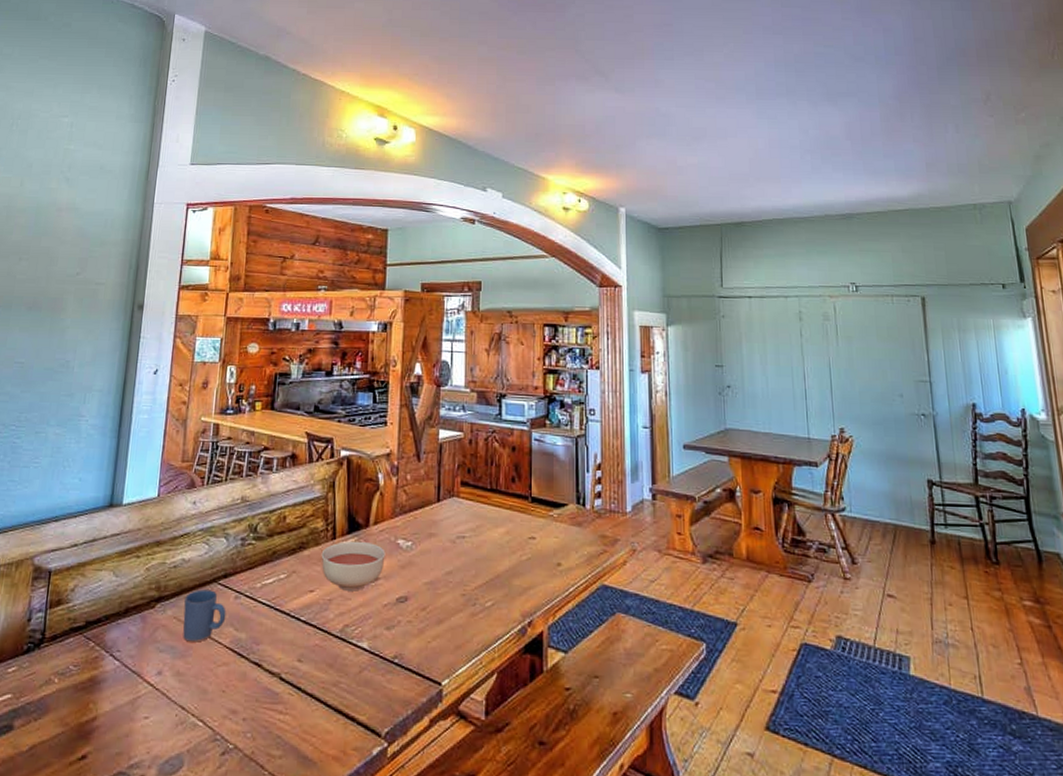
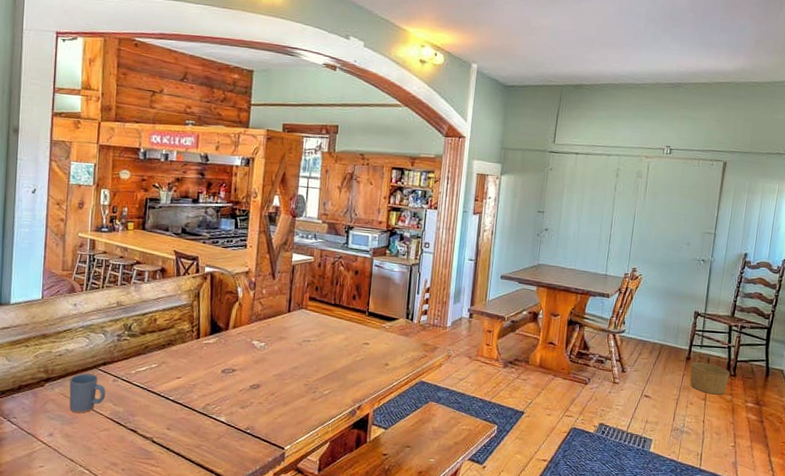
bowl: present [321,541,386,591] -> none [187,340,242,379]
basket: none [937,542,992,591] -> present [690,359,730,395]

